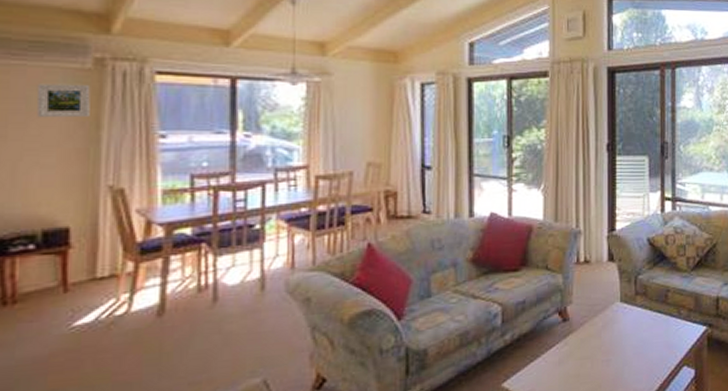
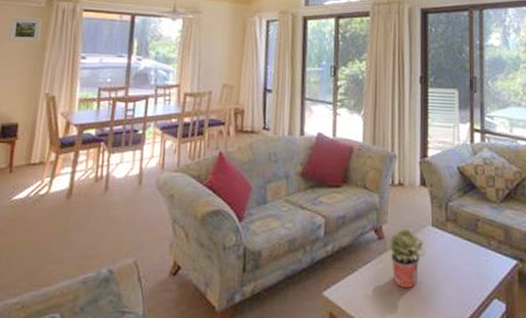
potted plant: none [574,307,615,368] -> present [388,228,426,288]

